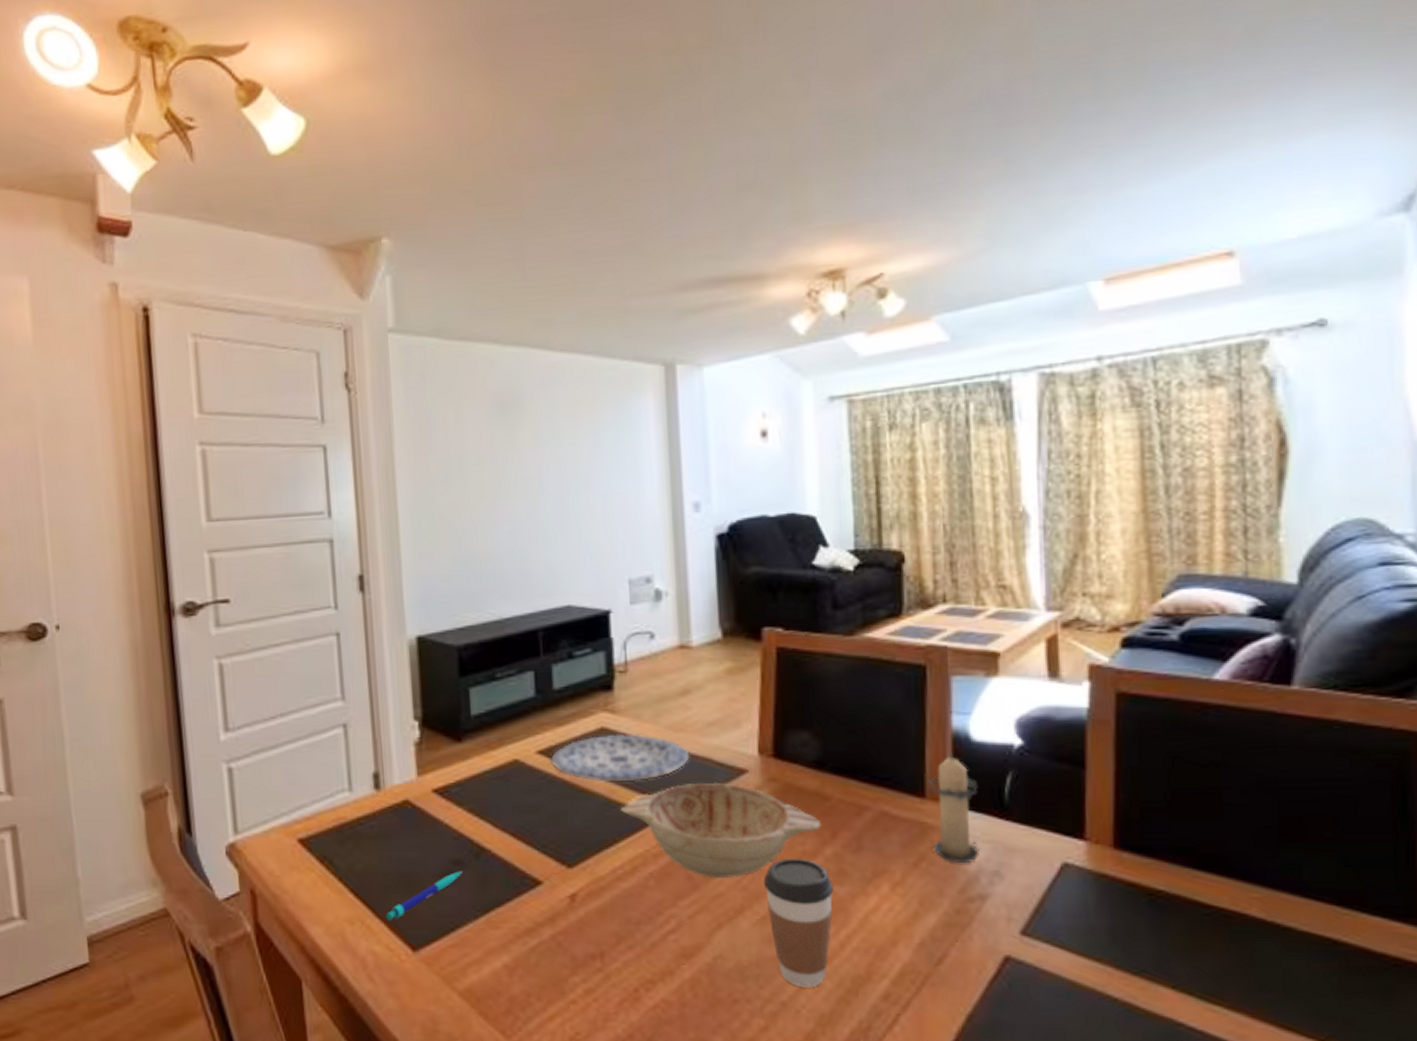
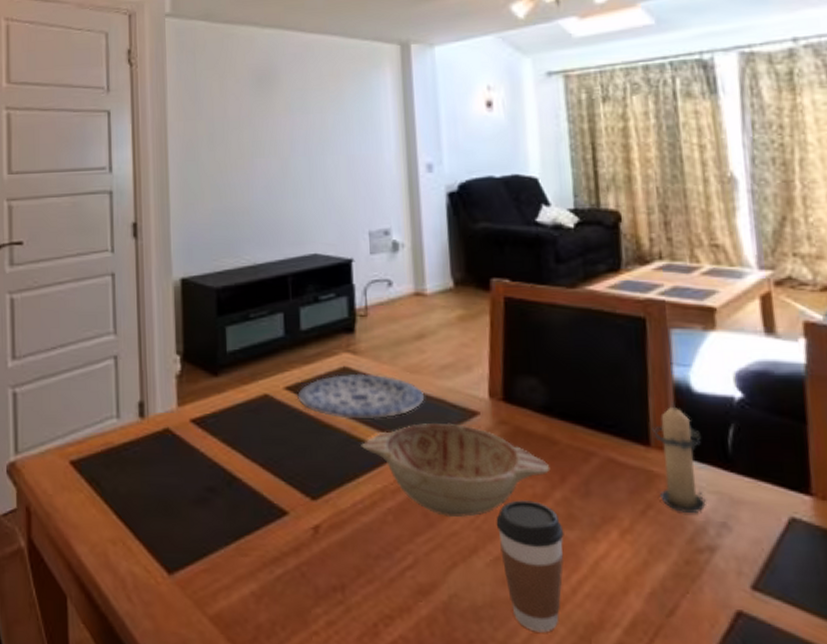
pen: present [385,871,463,921] -> none [145,498,216,543]

